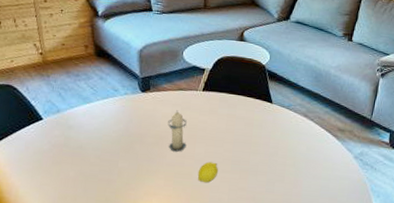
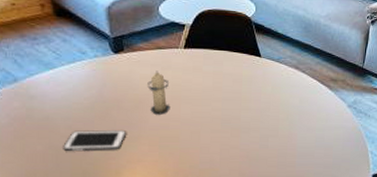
cell phone: none [91,160,146,182] -> present [63,130,126,151]
fruit: present [197,162,219,183] -> none [185,122,208,144]

